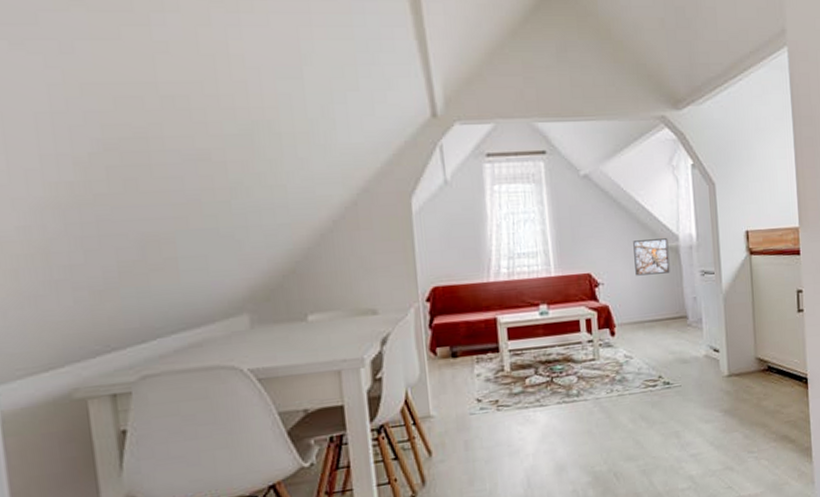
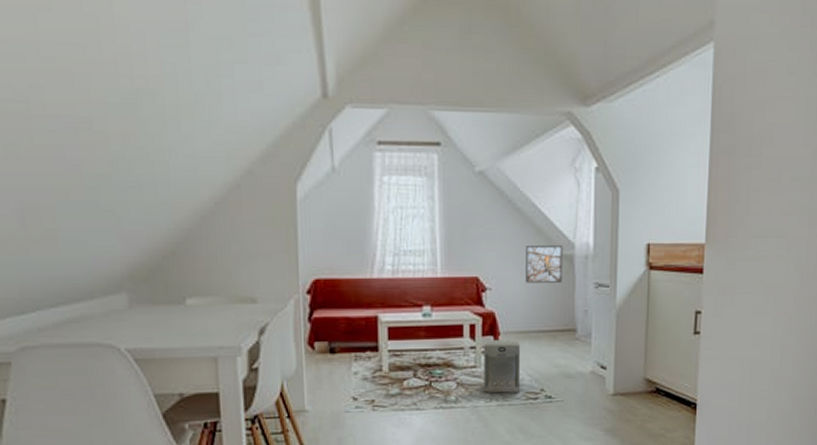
speaker: none [601,330,639,384] -> present [484,339,520,393]

